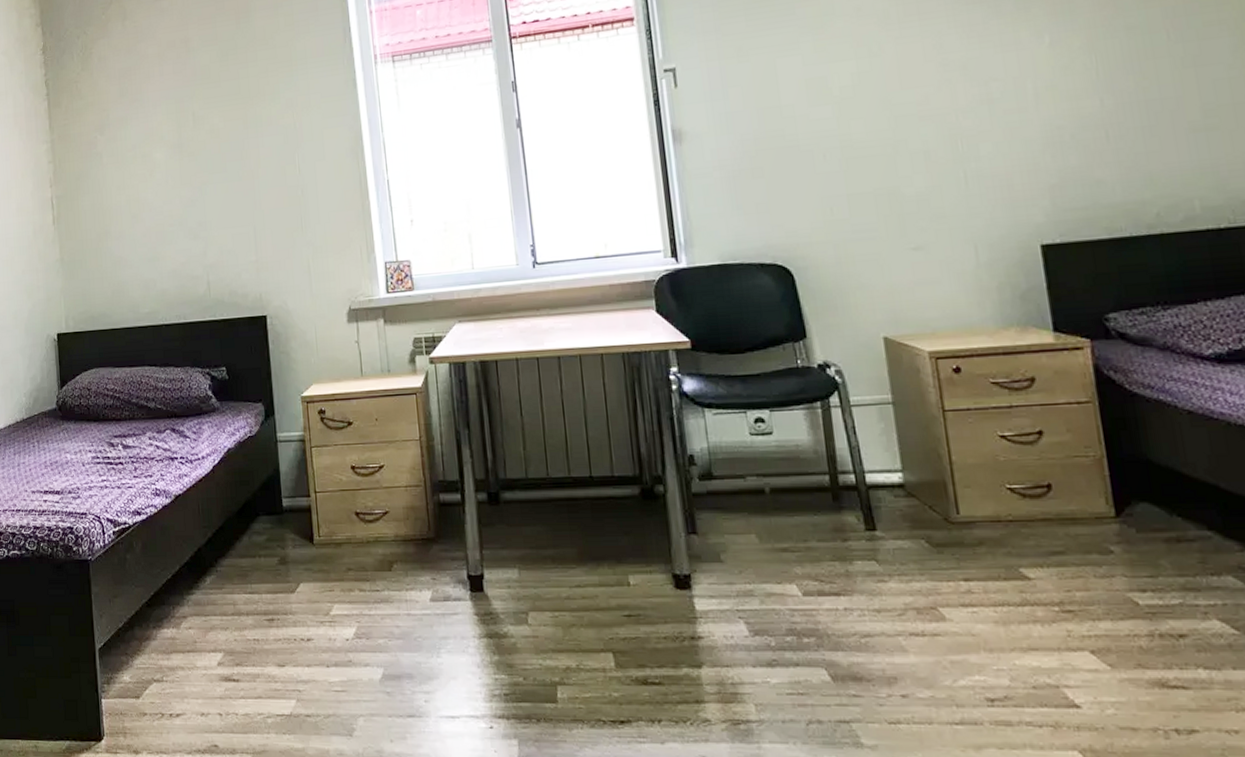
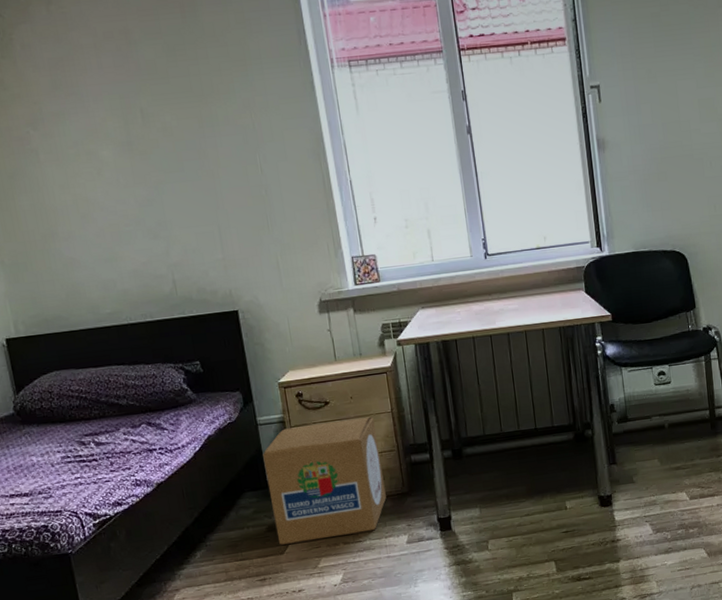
cardboard box: none [280,443,409,582] -> present [263,416,387,545]

